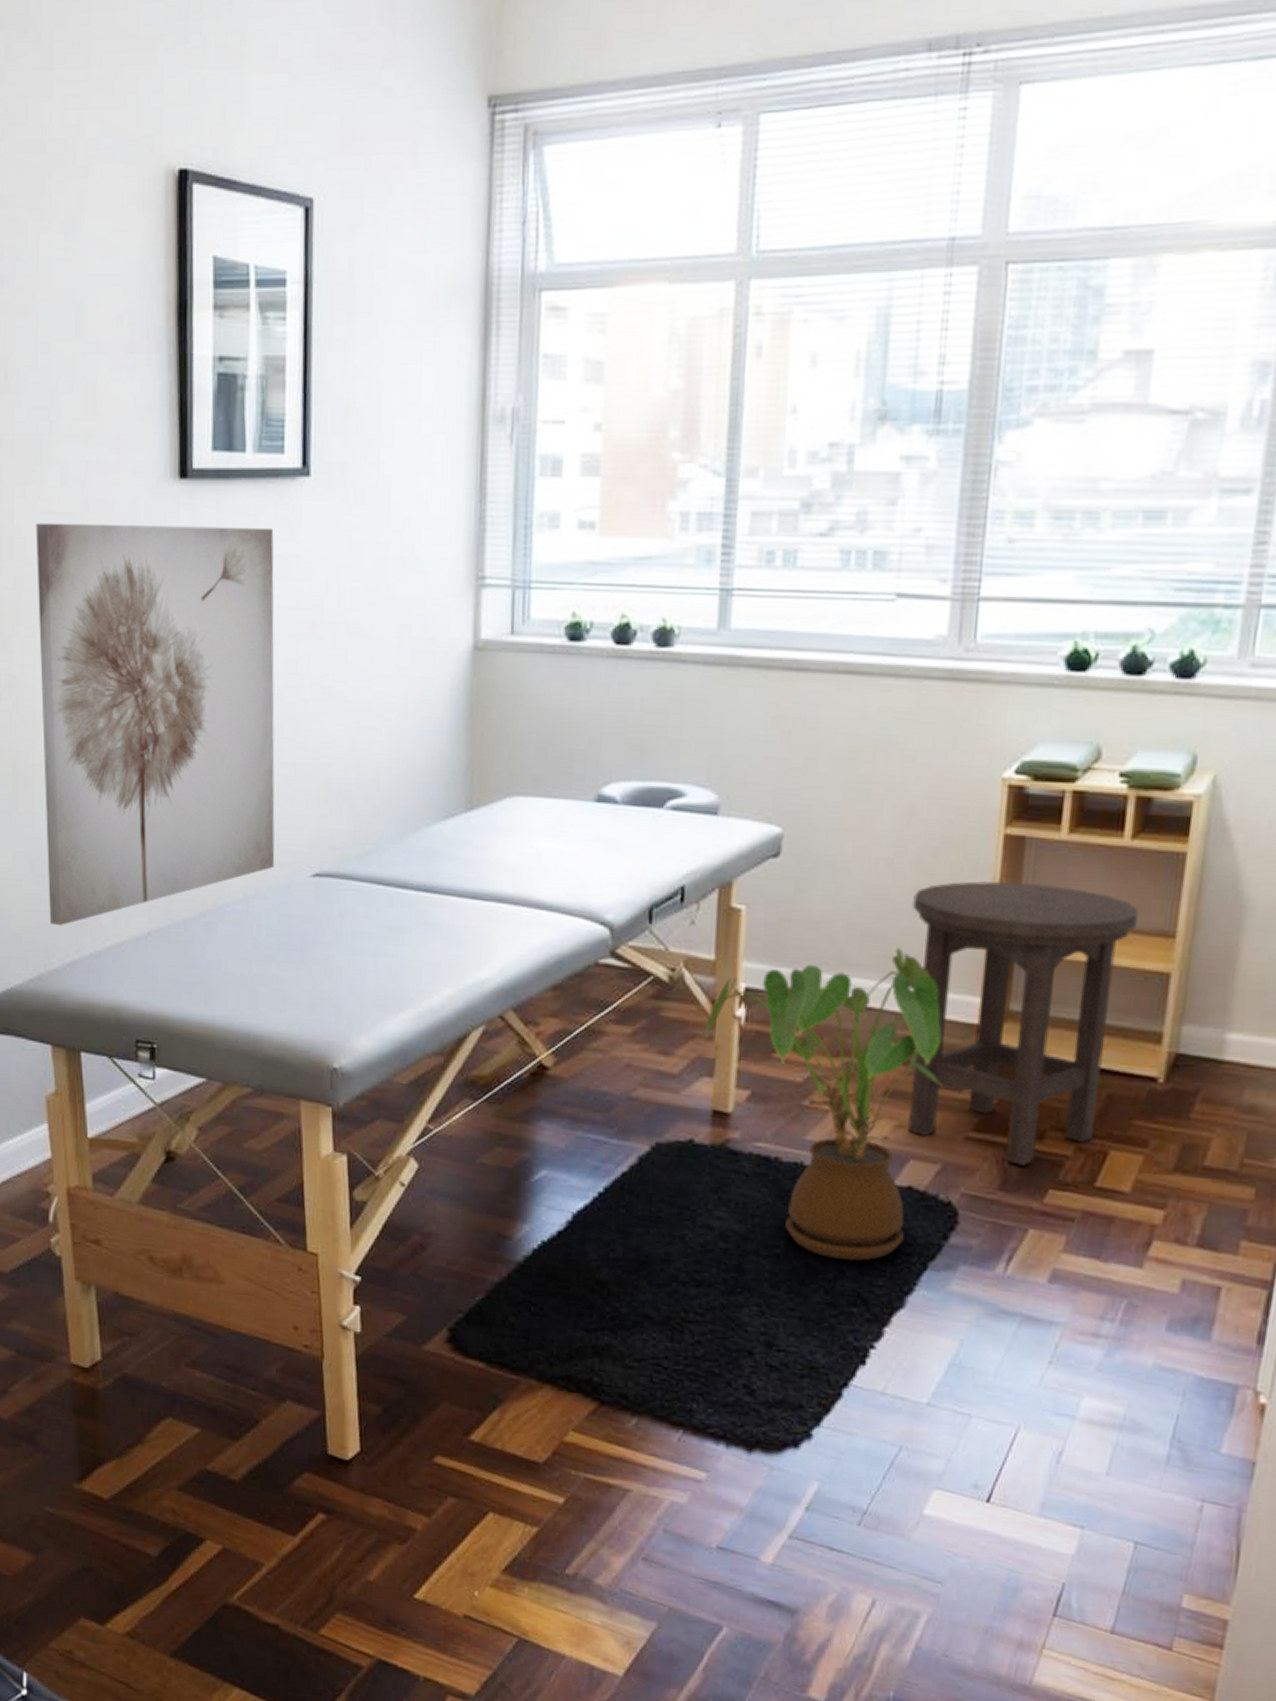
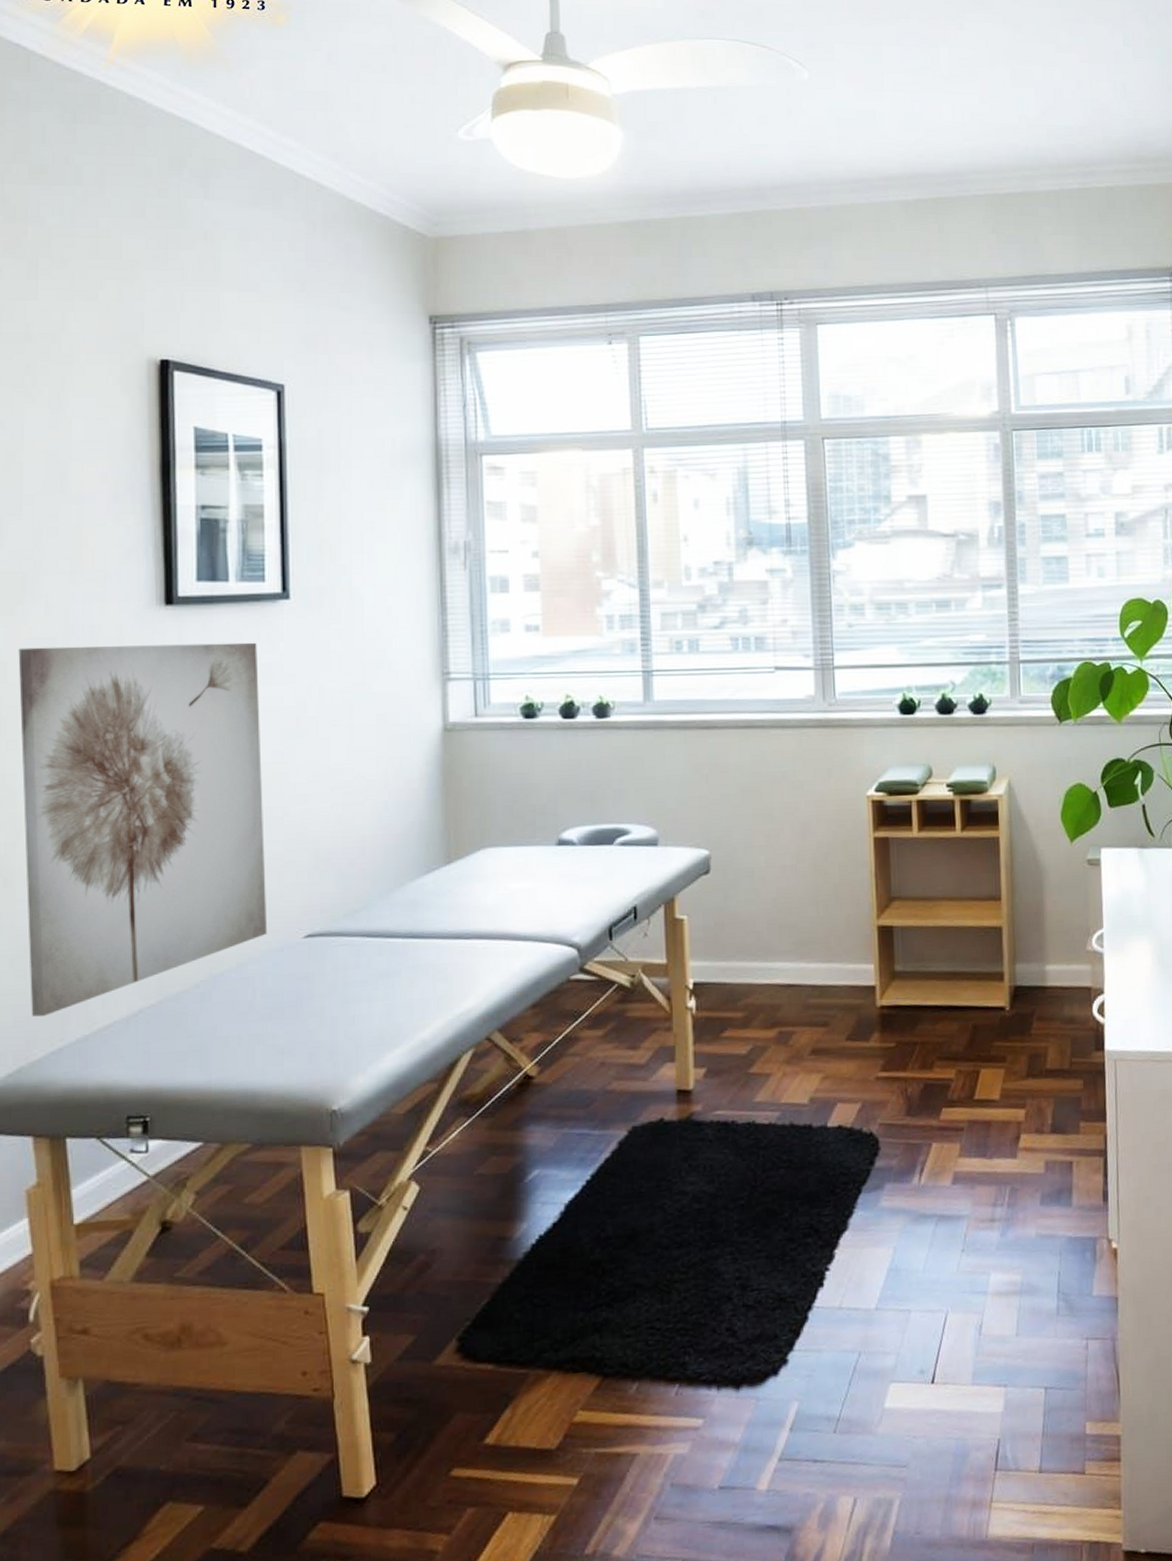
house plant: present [703,948,943,1261] -> none [663,934,855,1199]
stool: present [908,880,1138,1166] -> none [813,871,974,1093]

